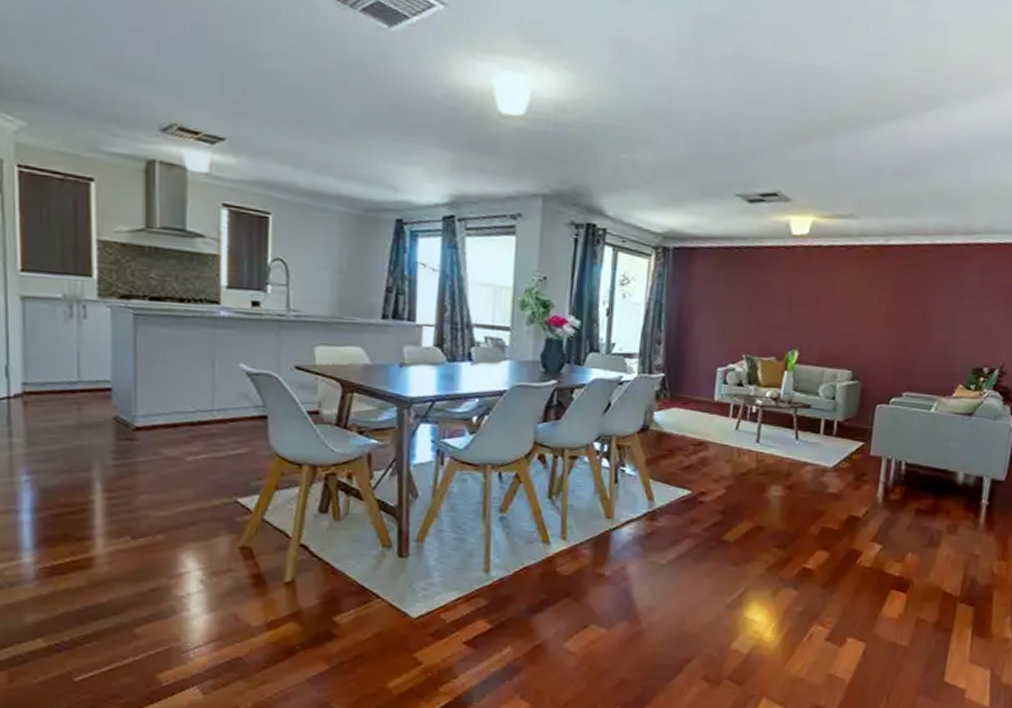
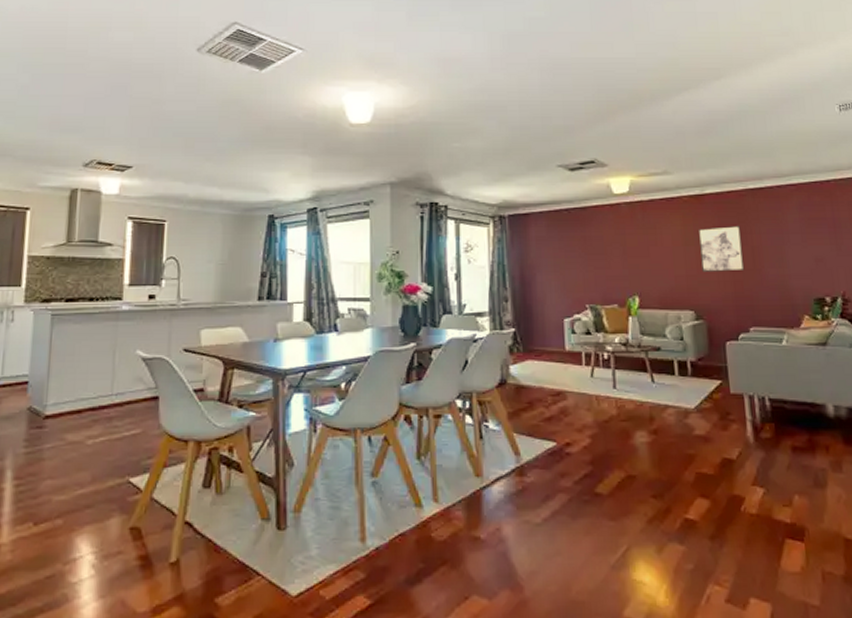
wall art: none [868,283,918,333] -> present [699,226,745,272]

